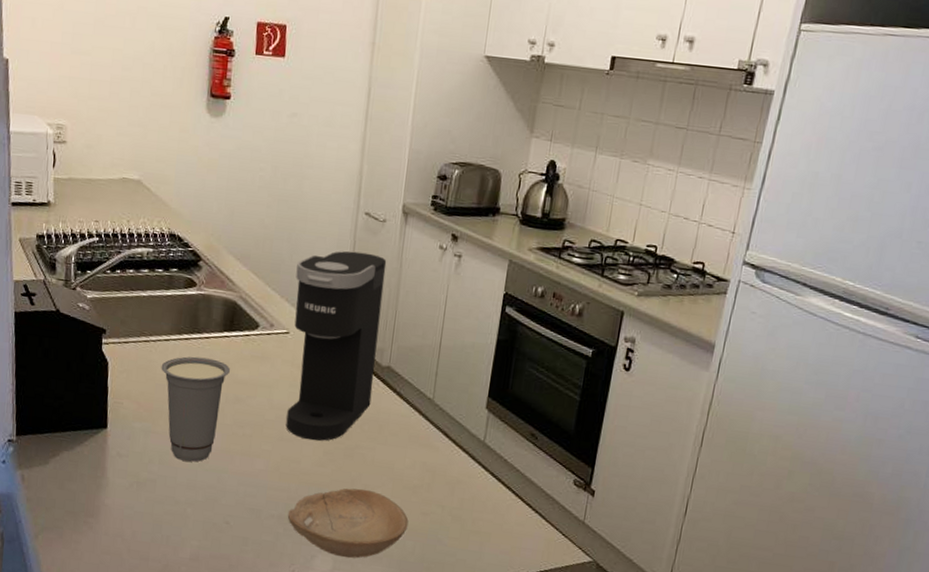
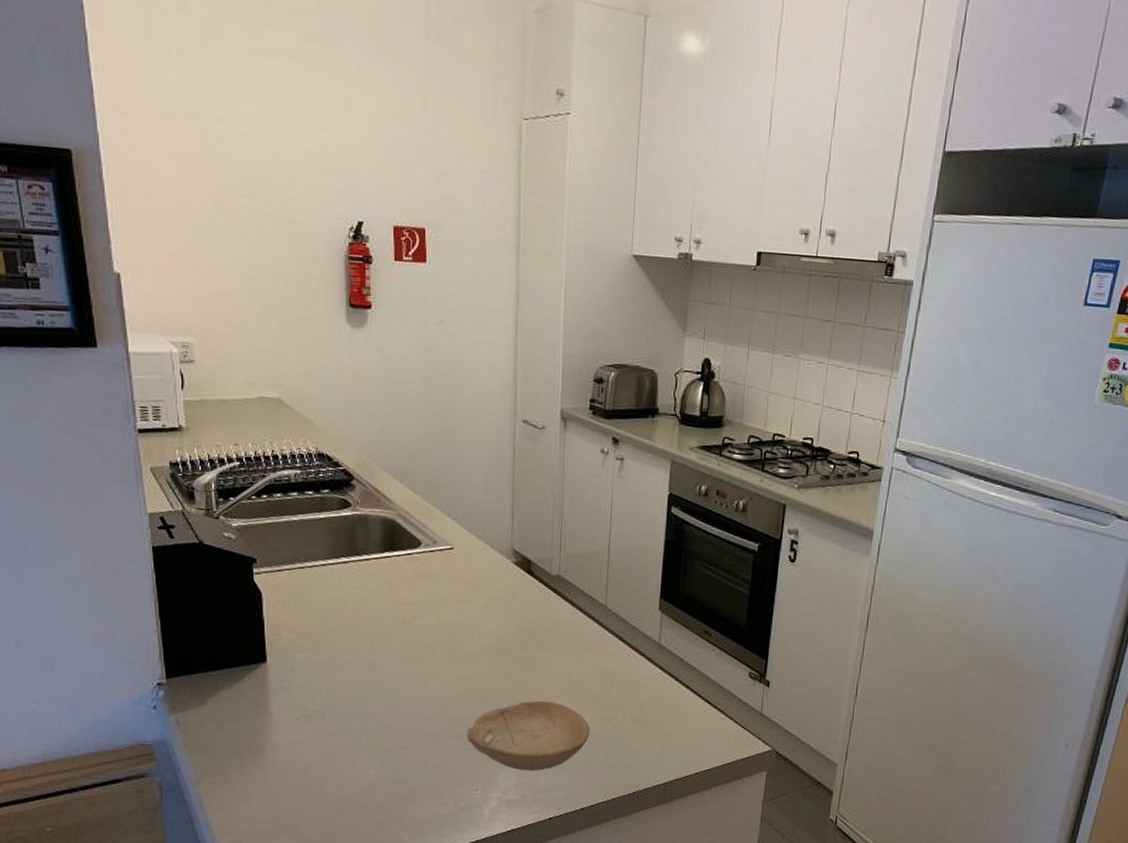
cup: present [161,356,231,462] -> none [320,580,395,689]
coffee maker: present [286,251,387,441] -> none [456,460,549,657]

